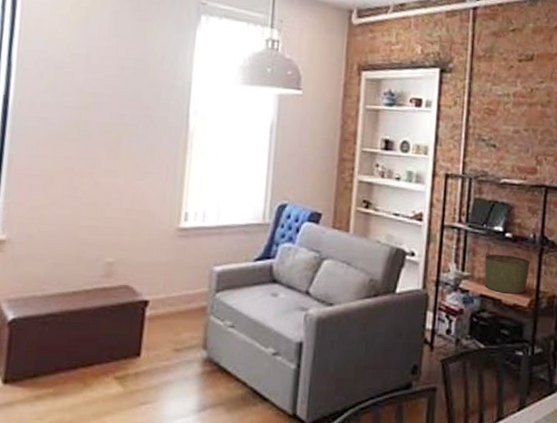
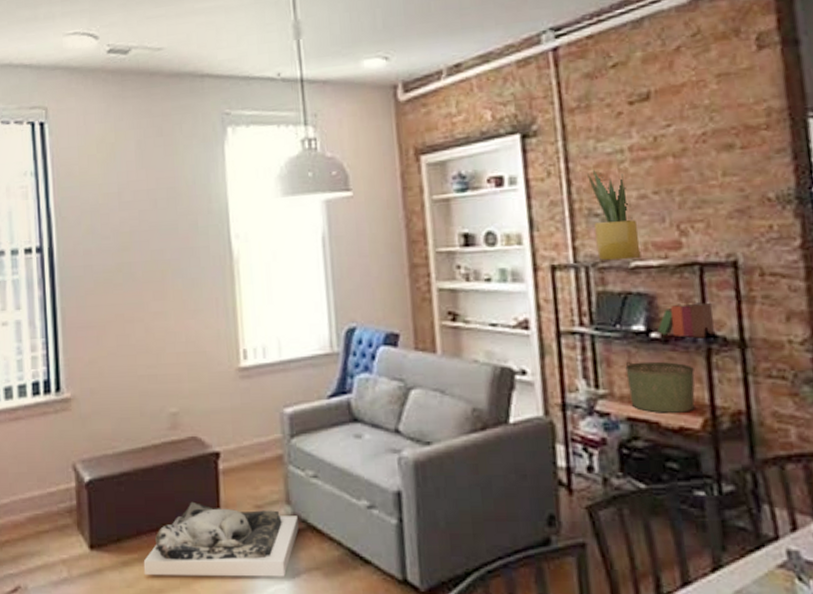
dog bed: none [56,343,211,412] -> present [143,501,299,577]
planter: none [479,106,511,177] -> present [586,170,642,261]
books: none [511,214,549,241] -> present [657,302,715,339]

